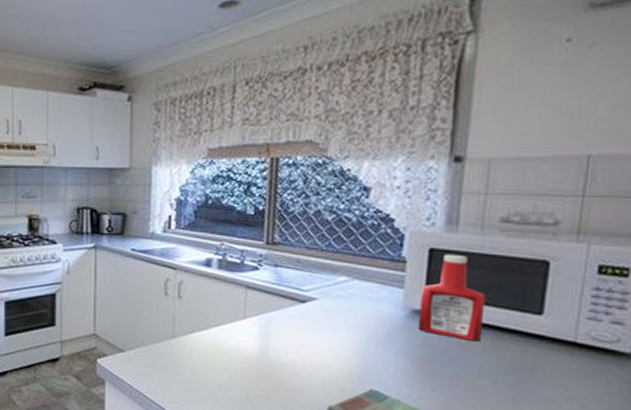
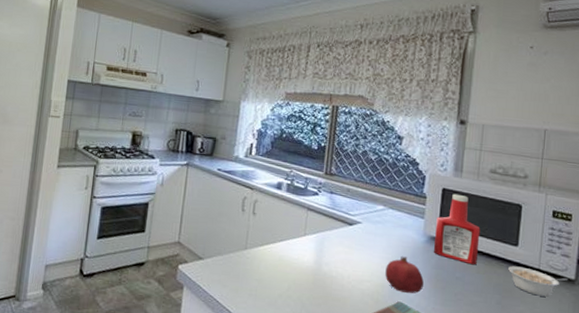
fruit: none [352,335,405,380] -> present [385,255,424,294]
legume: none [528,340,621,377] -> present [508,266,568,297]

